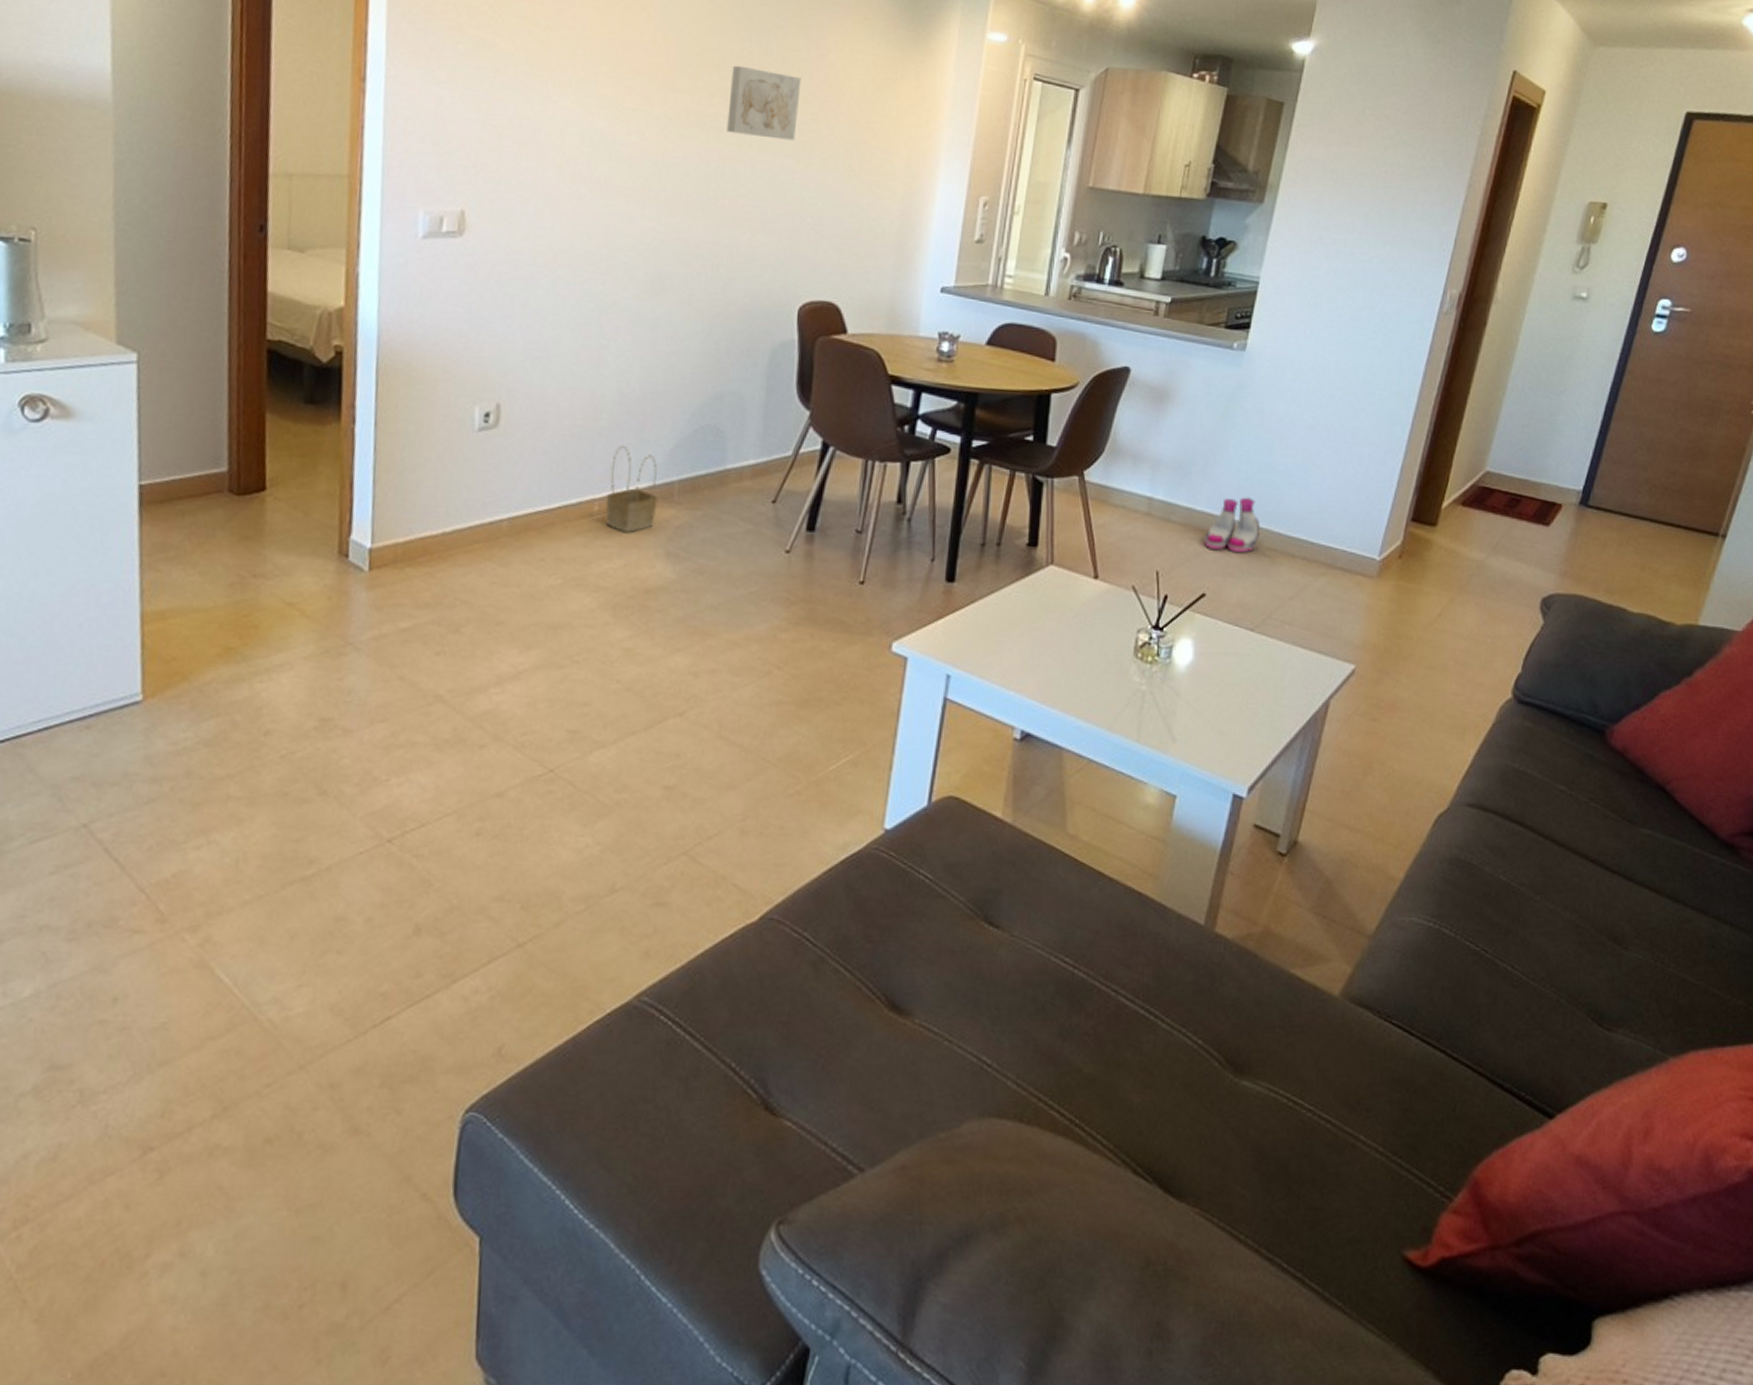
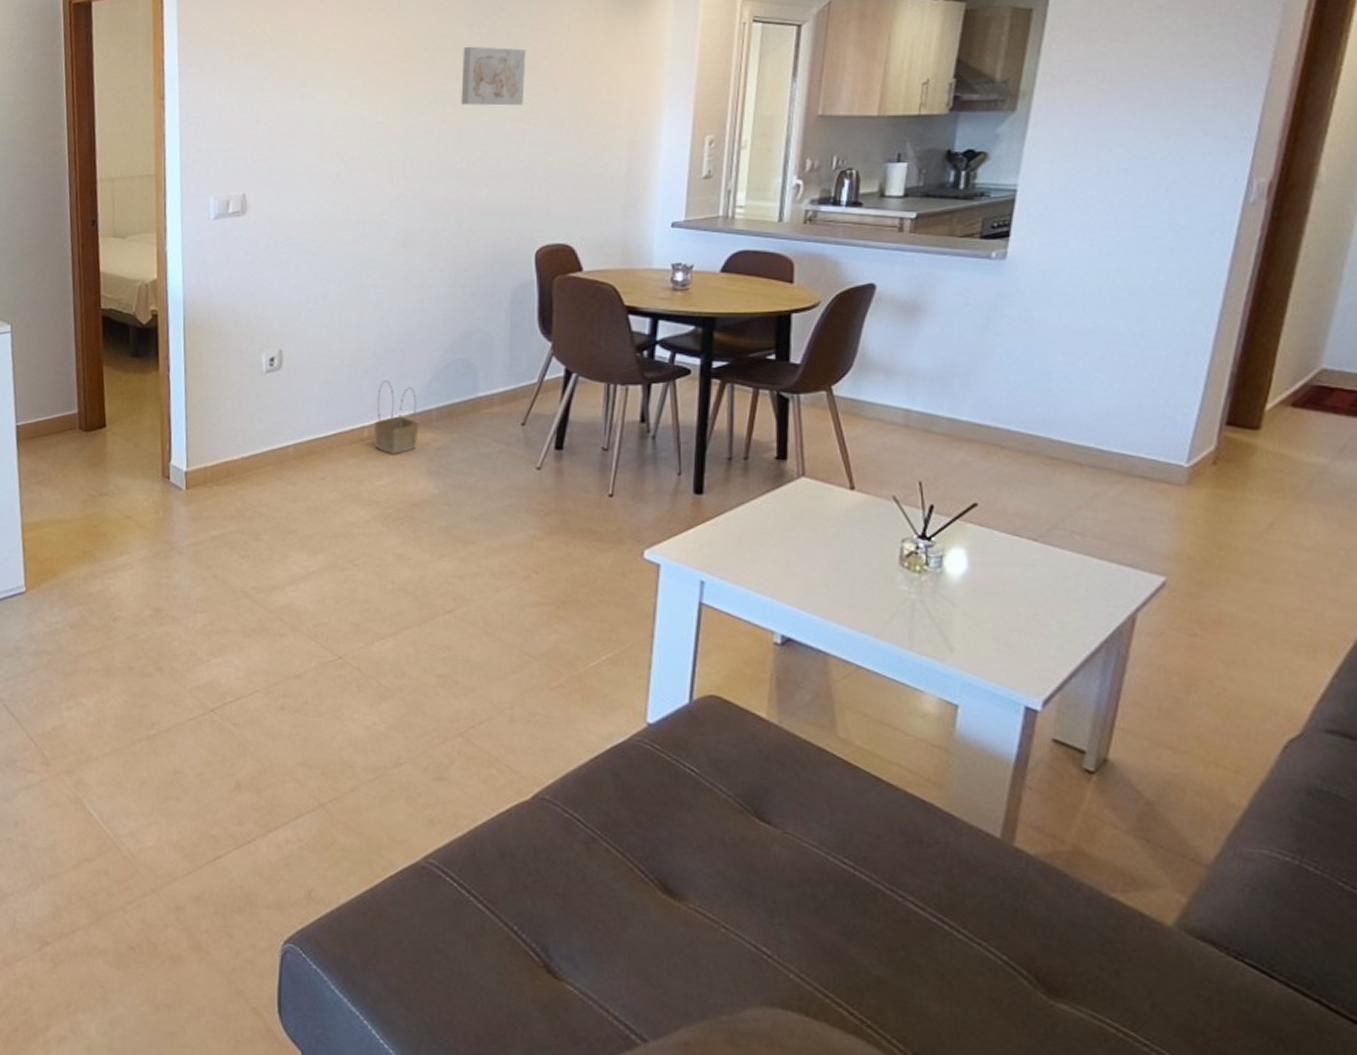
boots: present [1204,497,1259,553] -> none [971,406,1037,463]

